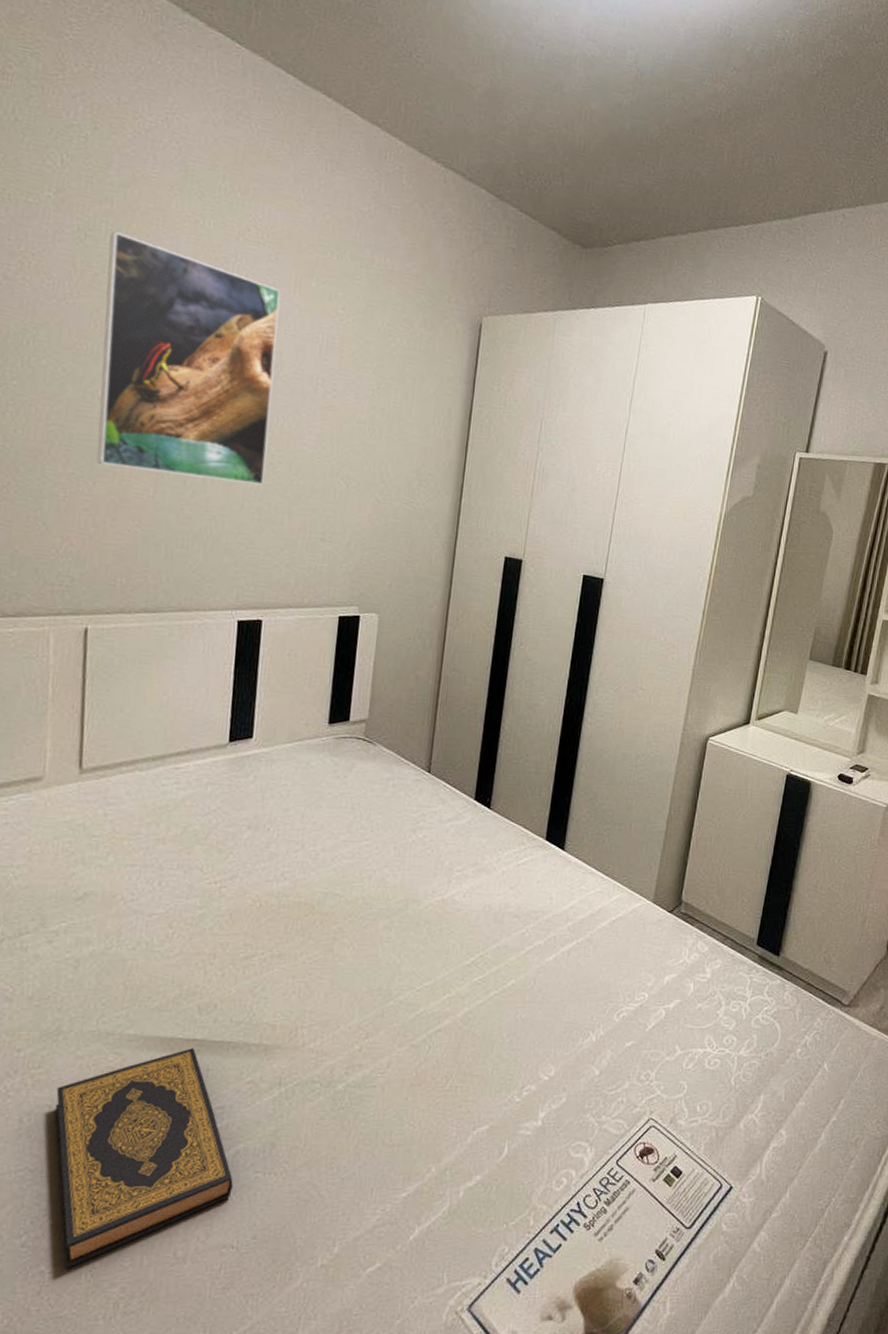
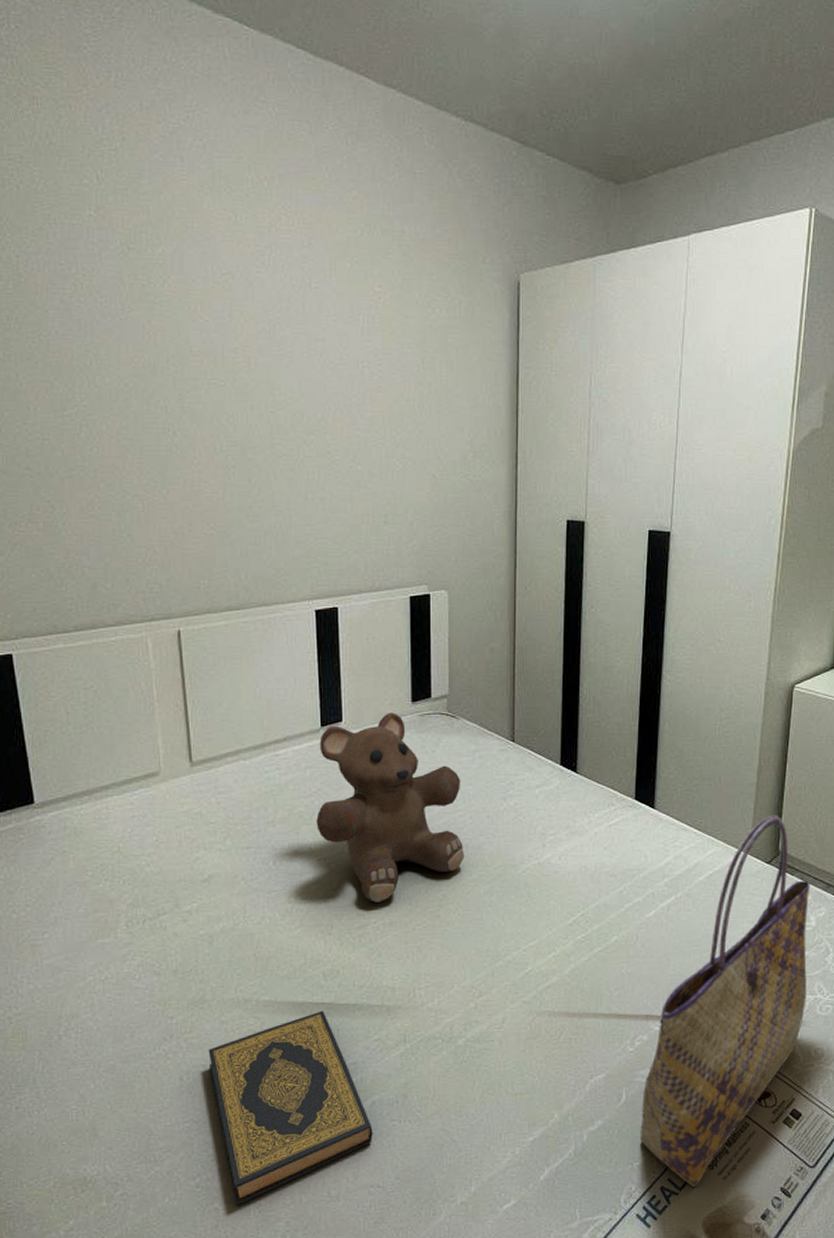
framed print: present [96,231,281,485] -> none [151,241,325,475]
teddy bear: none [211,733,371,932] -> present [316,712,464,903]
tote bag: none [518,864,709,1250] -> present [640,815,810,1188]

